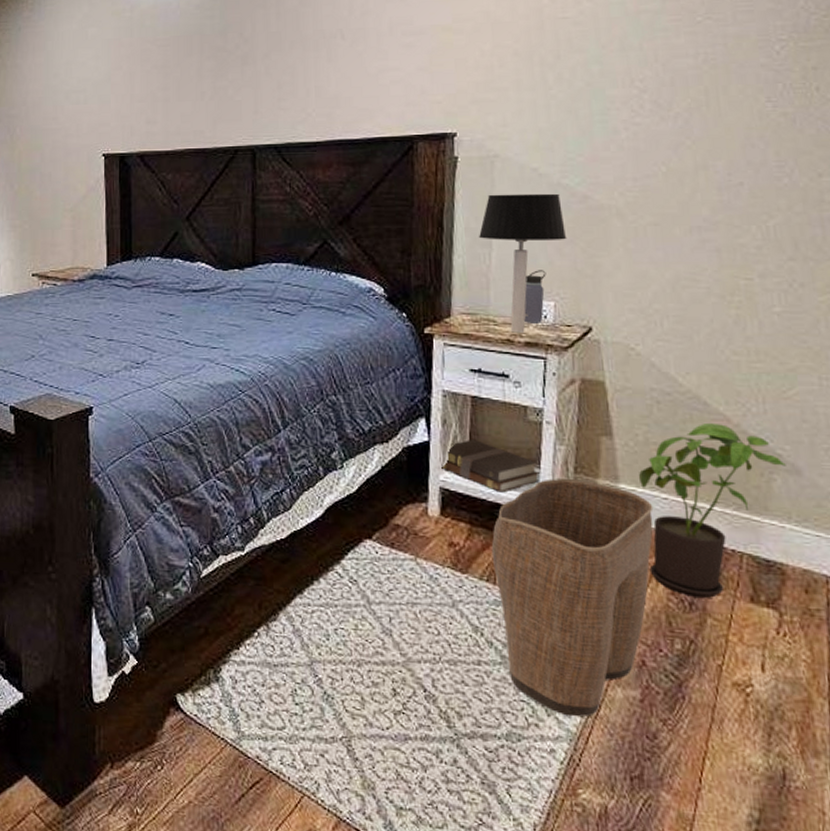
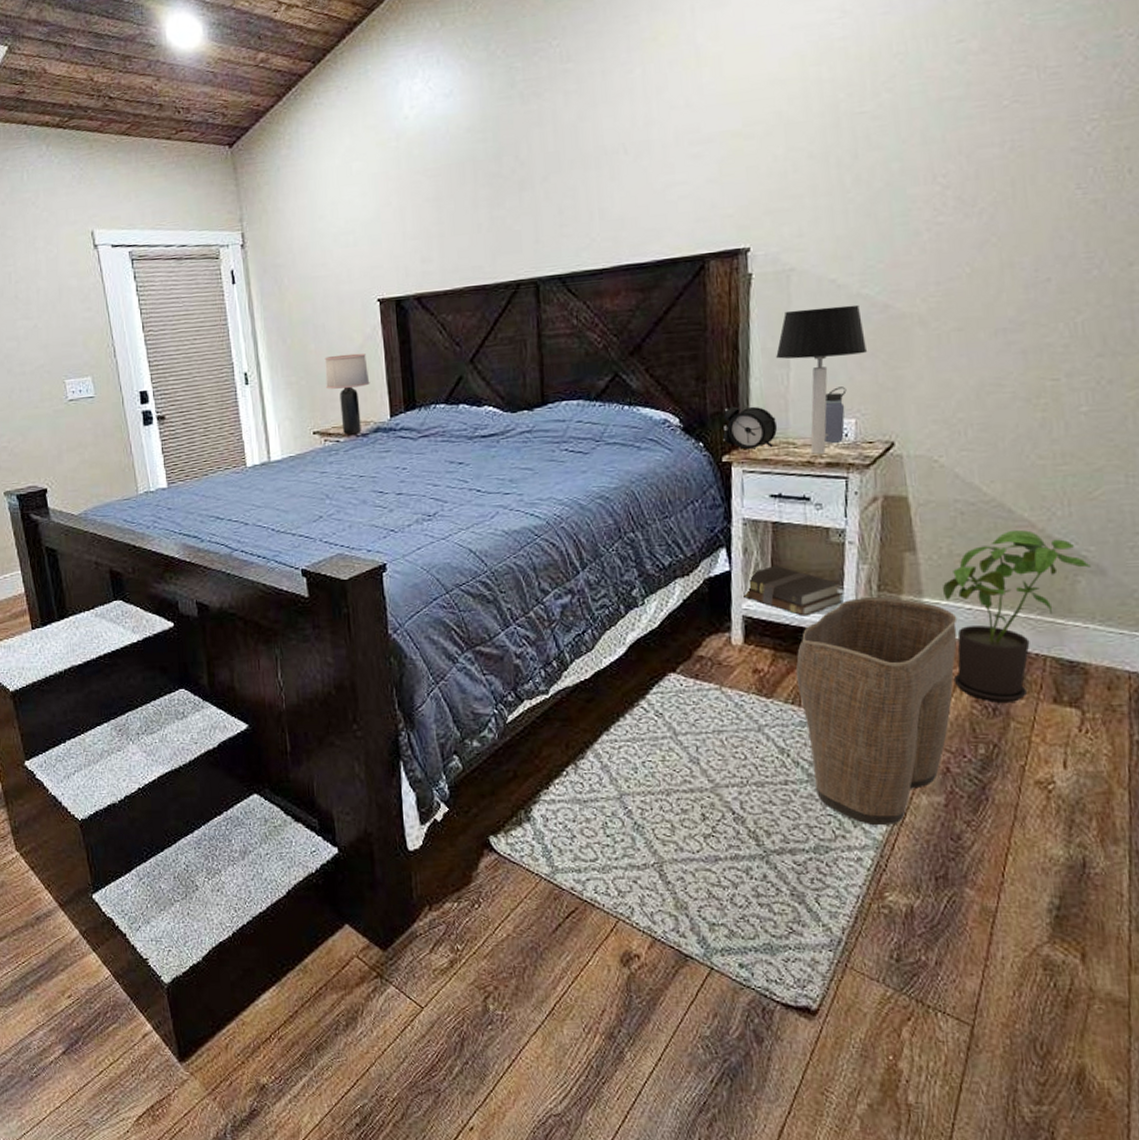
table lamp: none [48,203,90,279] -> present [324,353,370,435]
alarm clock: none [426,280,479,324] -> present [723,406,778,450]

